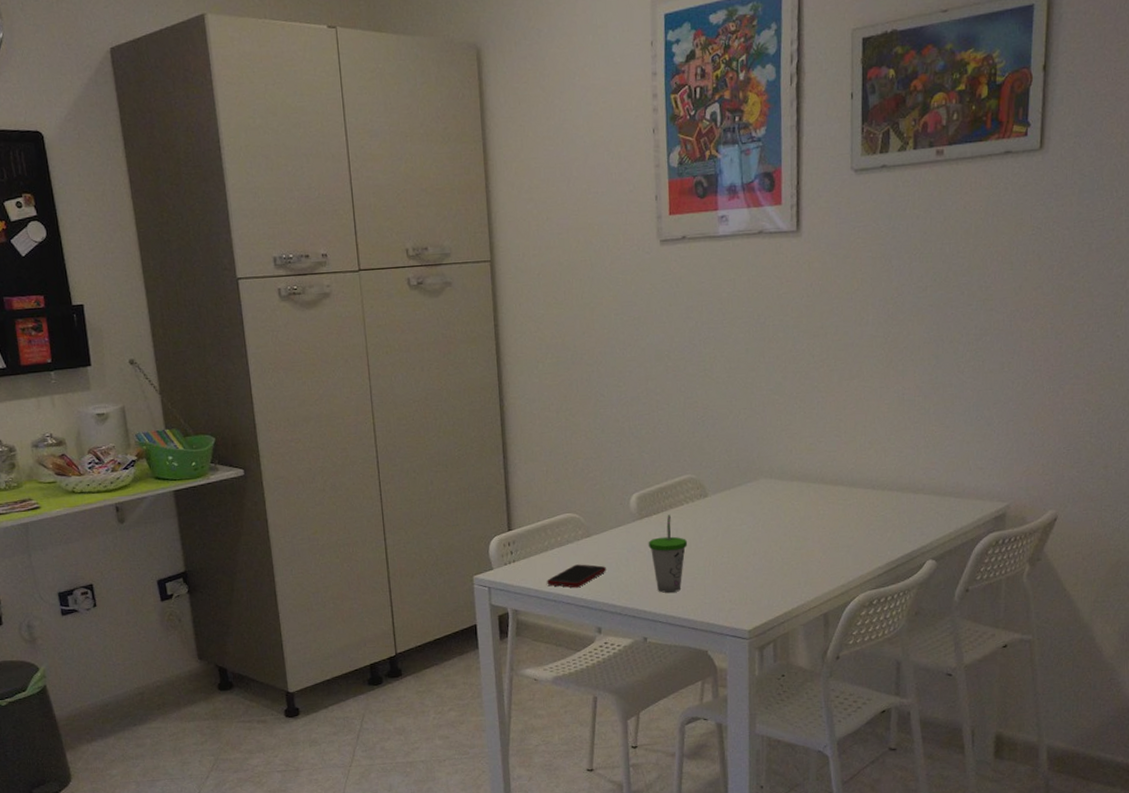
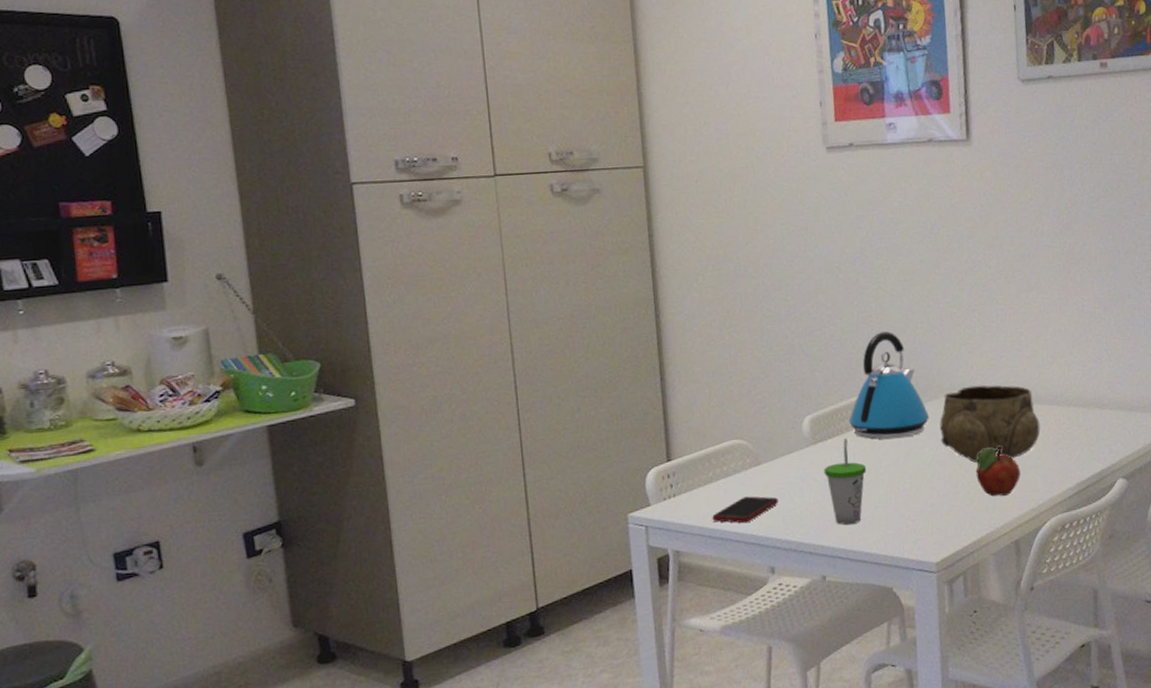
kettle: none [672,416,748,517] -> present [848,331,929,440]
decorative bowl: none [757,468,854,541] -> present [939,385,1041,463]
fruit: none [790,525,832,573] -> present [975,445,1020,497]

